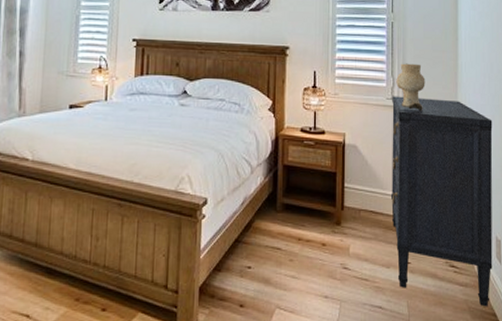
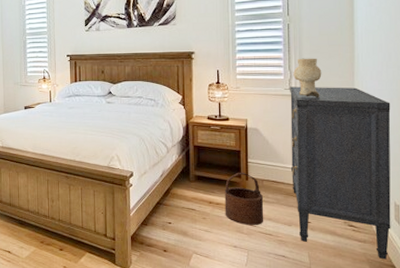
wooden bucket: none [316,199,360,268] -> present [224,172,264,225]

